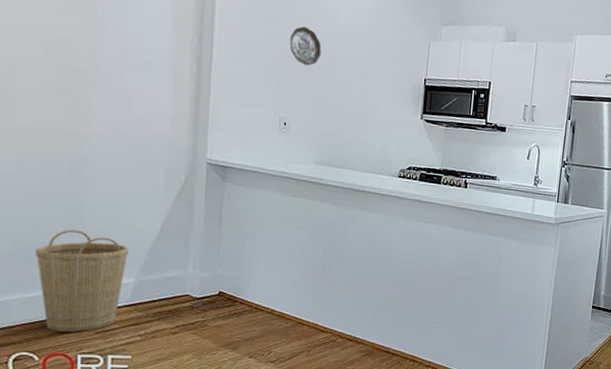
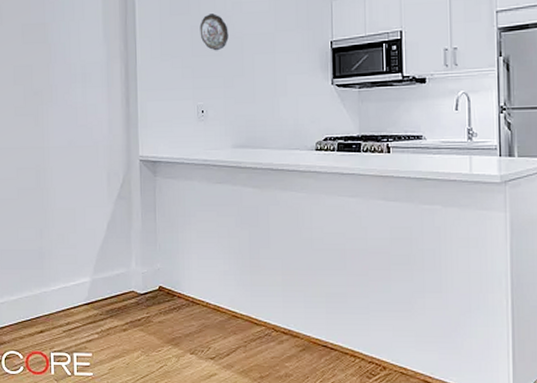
basket: present [35,229,130,332] -> none [16,235,84,331]

